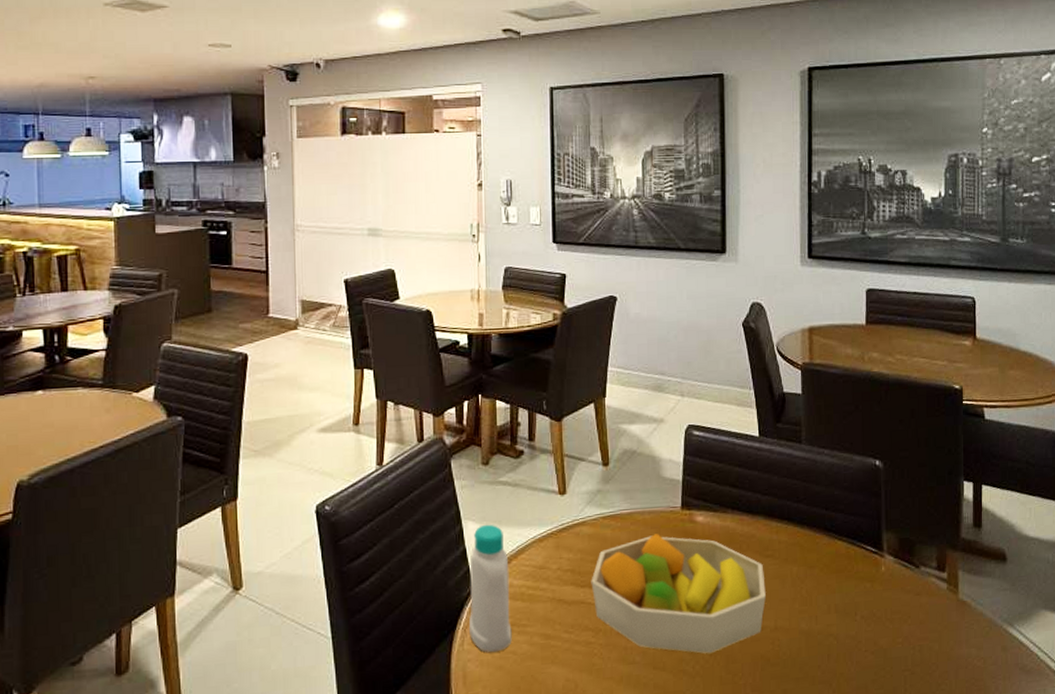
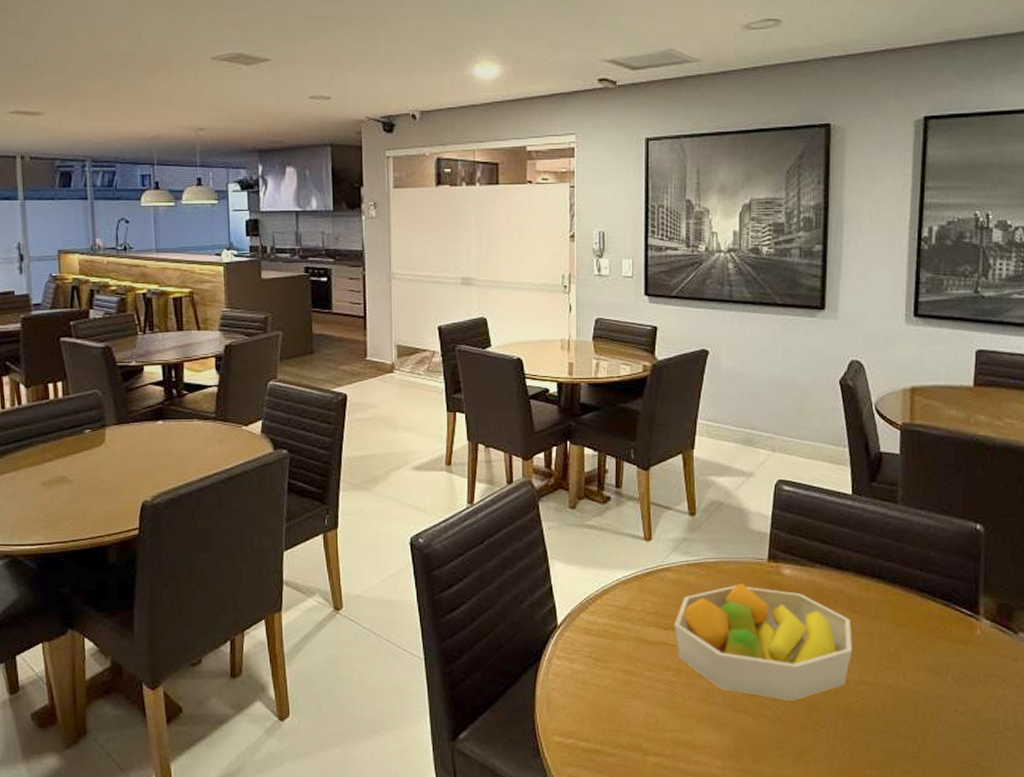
bottle: present [469,524,512,653] -> none [554,564,595,684]

